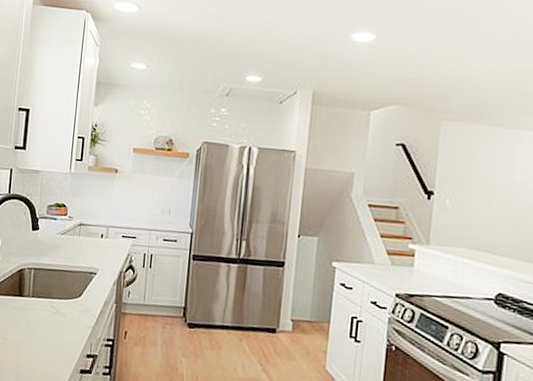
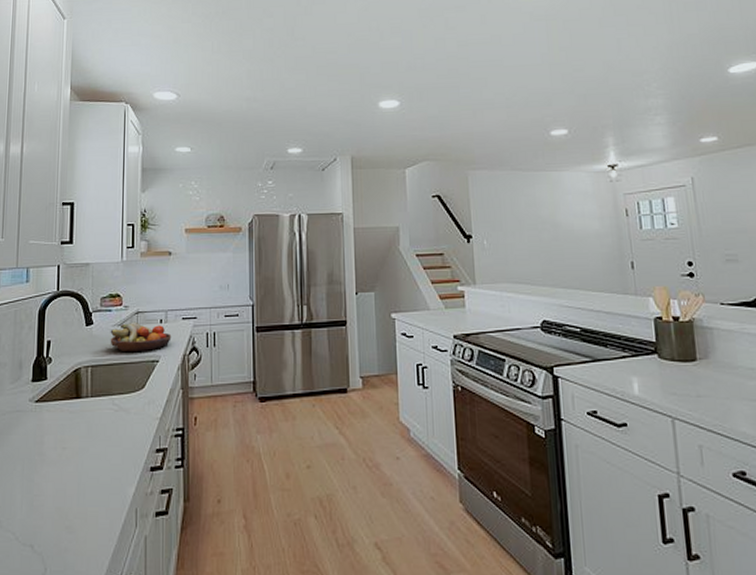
fruit bowl: none [53,232,111,263] -> present [110,321,172,353]

